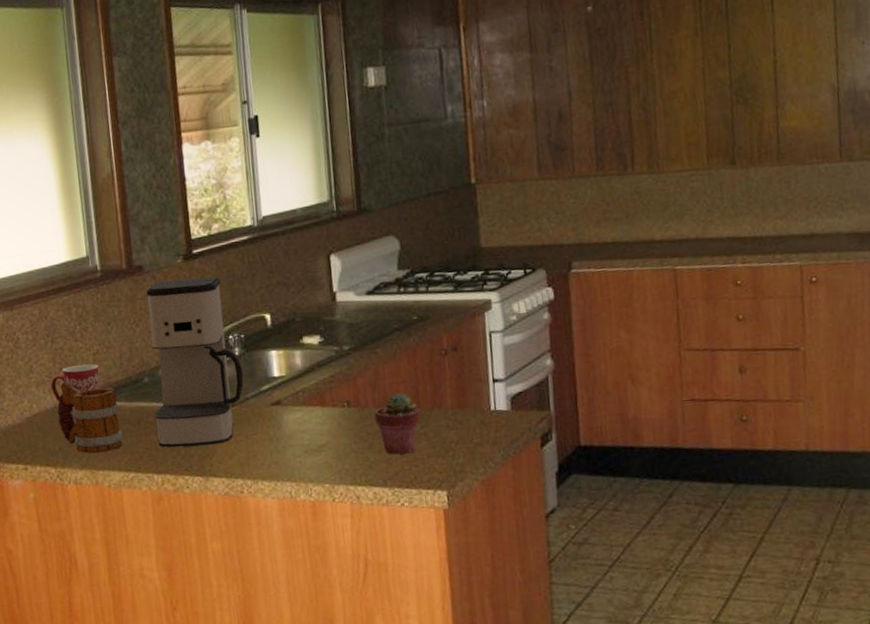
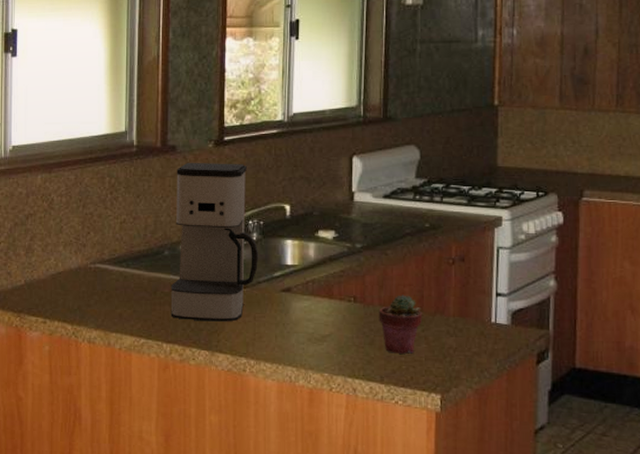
mug: present [51,364,100,424] -> none [78,232,125,286]
mug: present [57,382,123,454] -> none [80,246,138,316]

